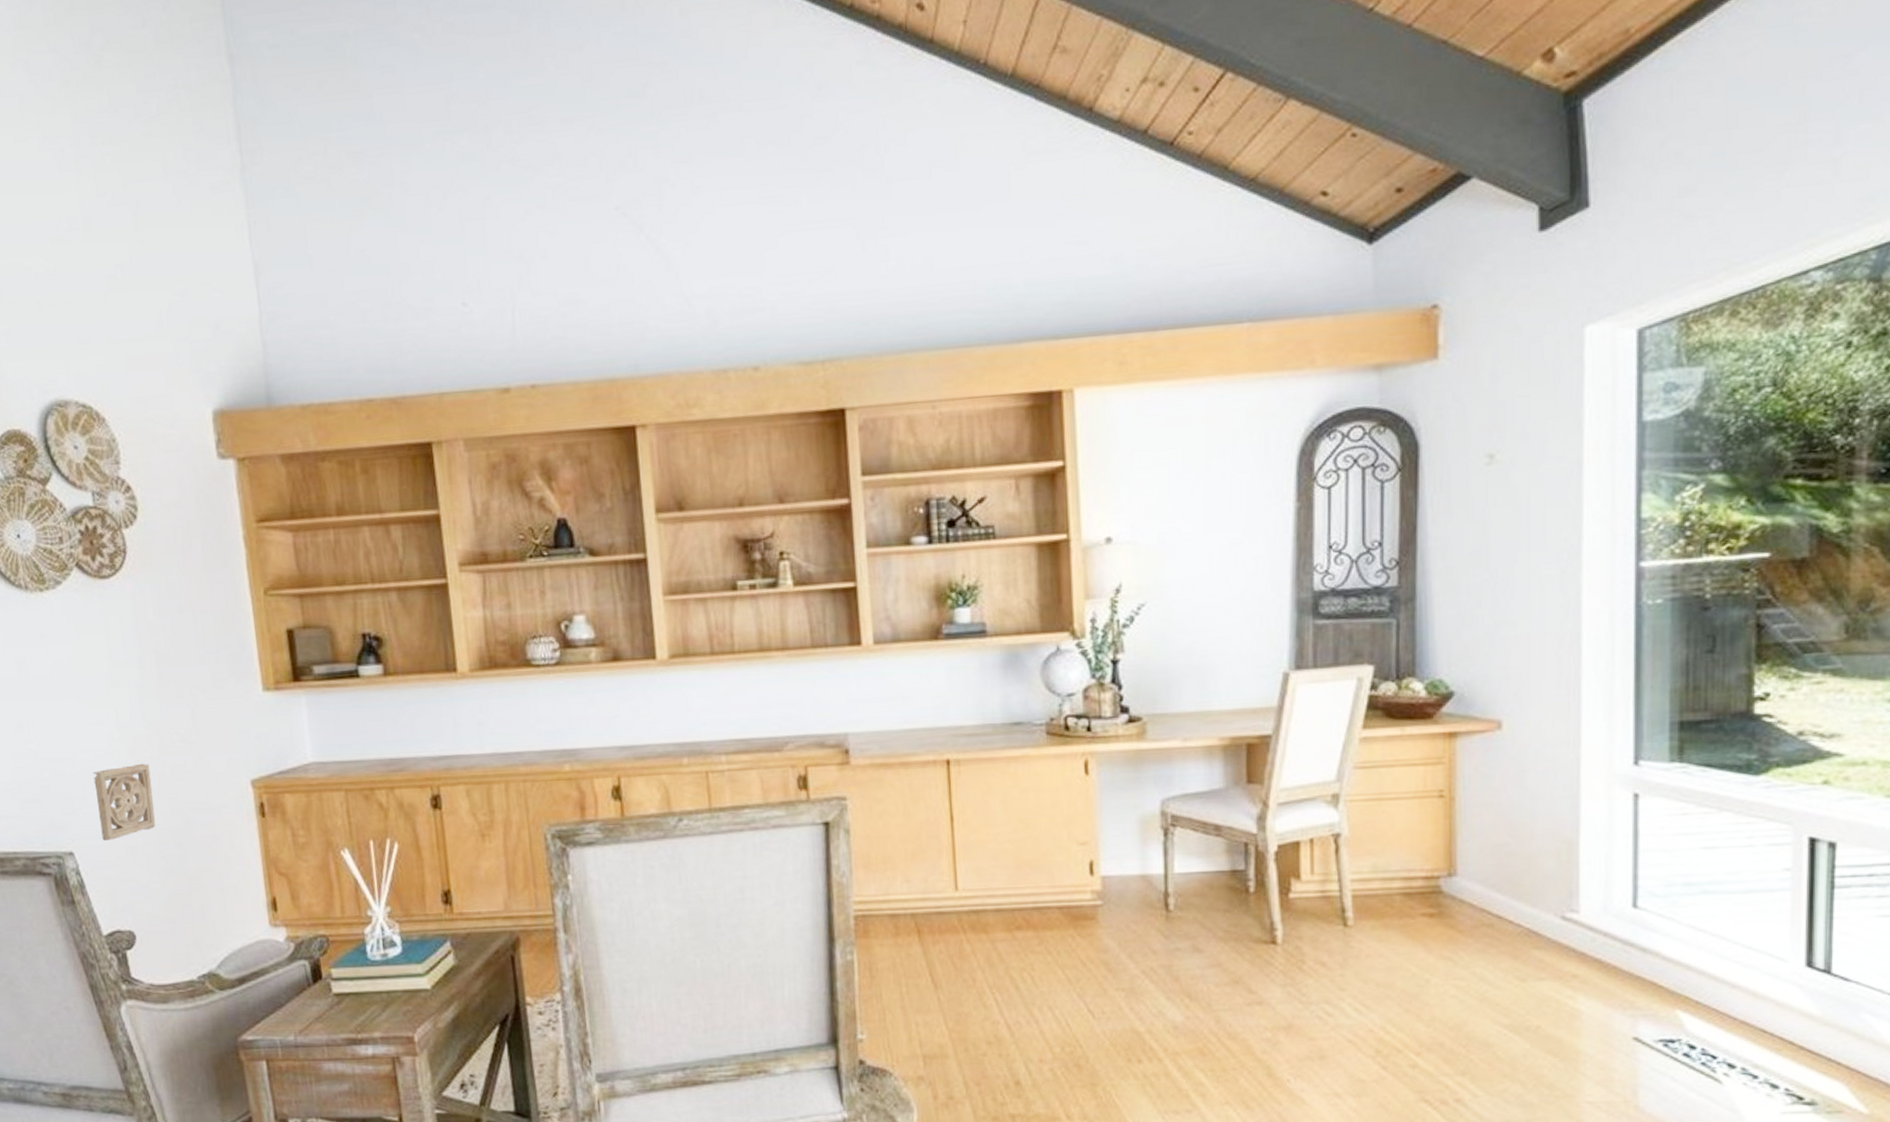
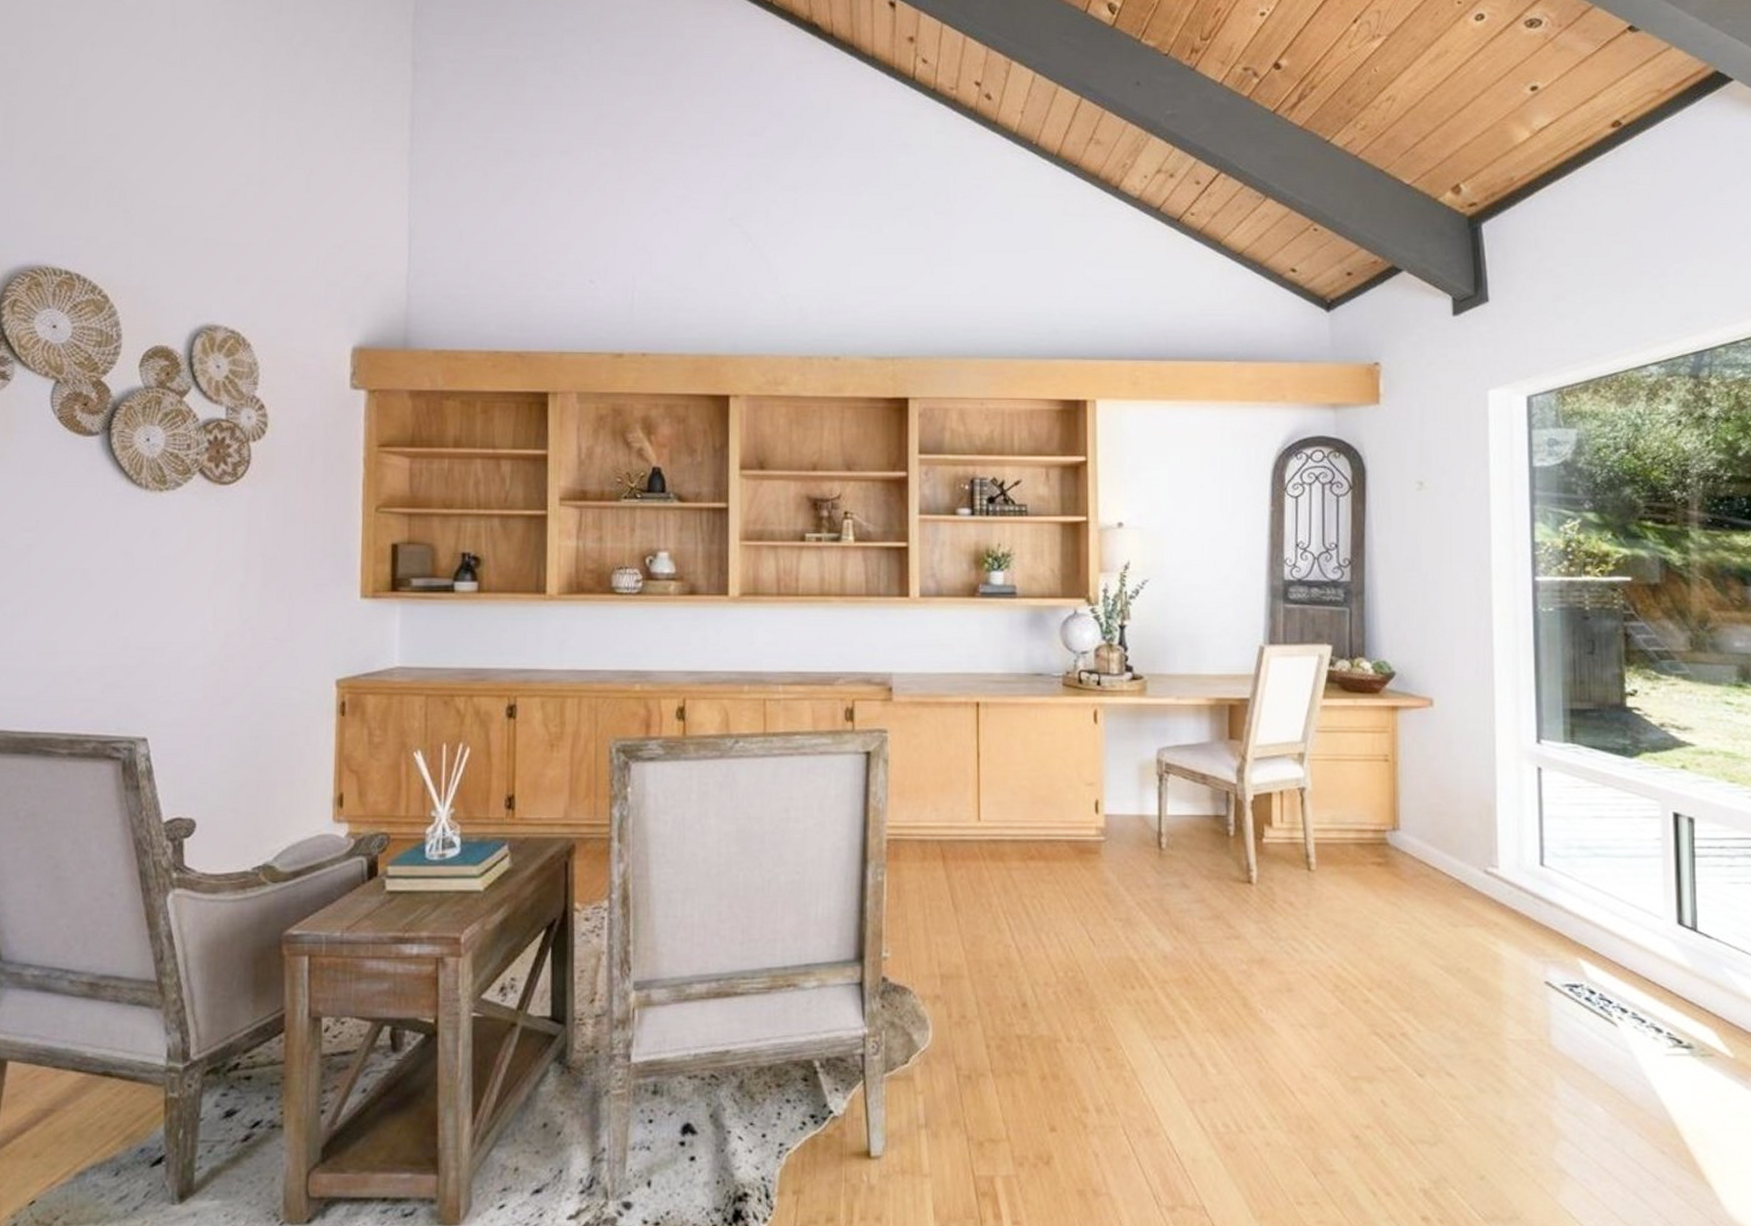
wall ornament: present [93,763,156,841] -> none [179,657,239,729]

